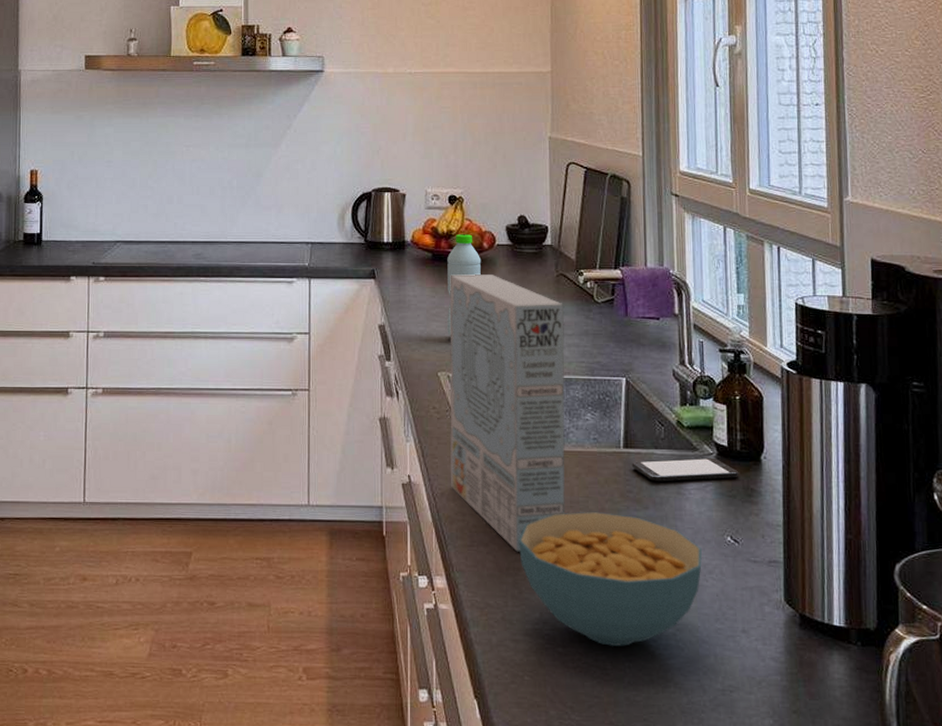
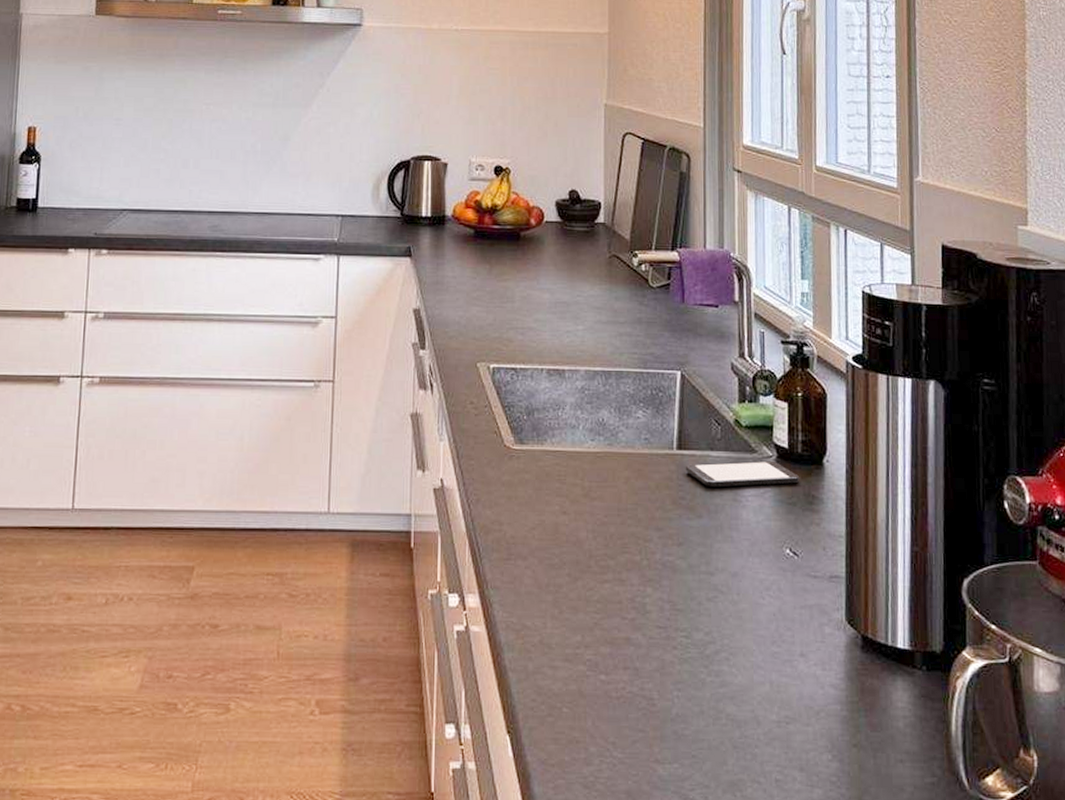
water bottle: present [447,234,482,337] -> none [489,209,528,323]
cereal box: present [449,274,566,552] -> none [486,254,617,566]
cereal bowl: present [518,511,702,646] -> none [559,520,759,673]

